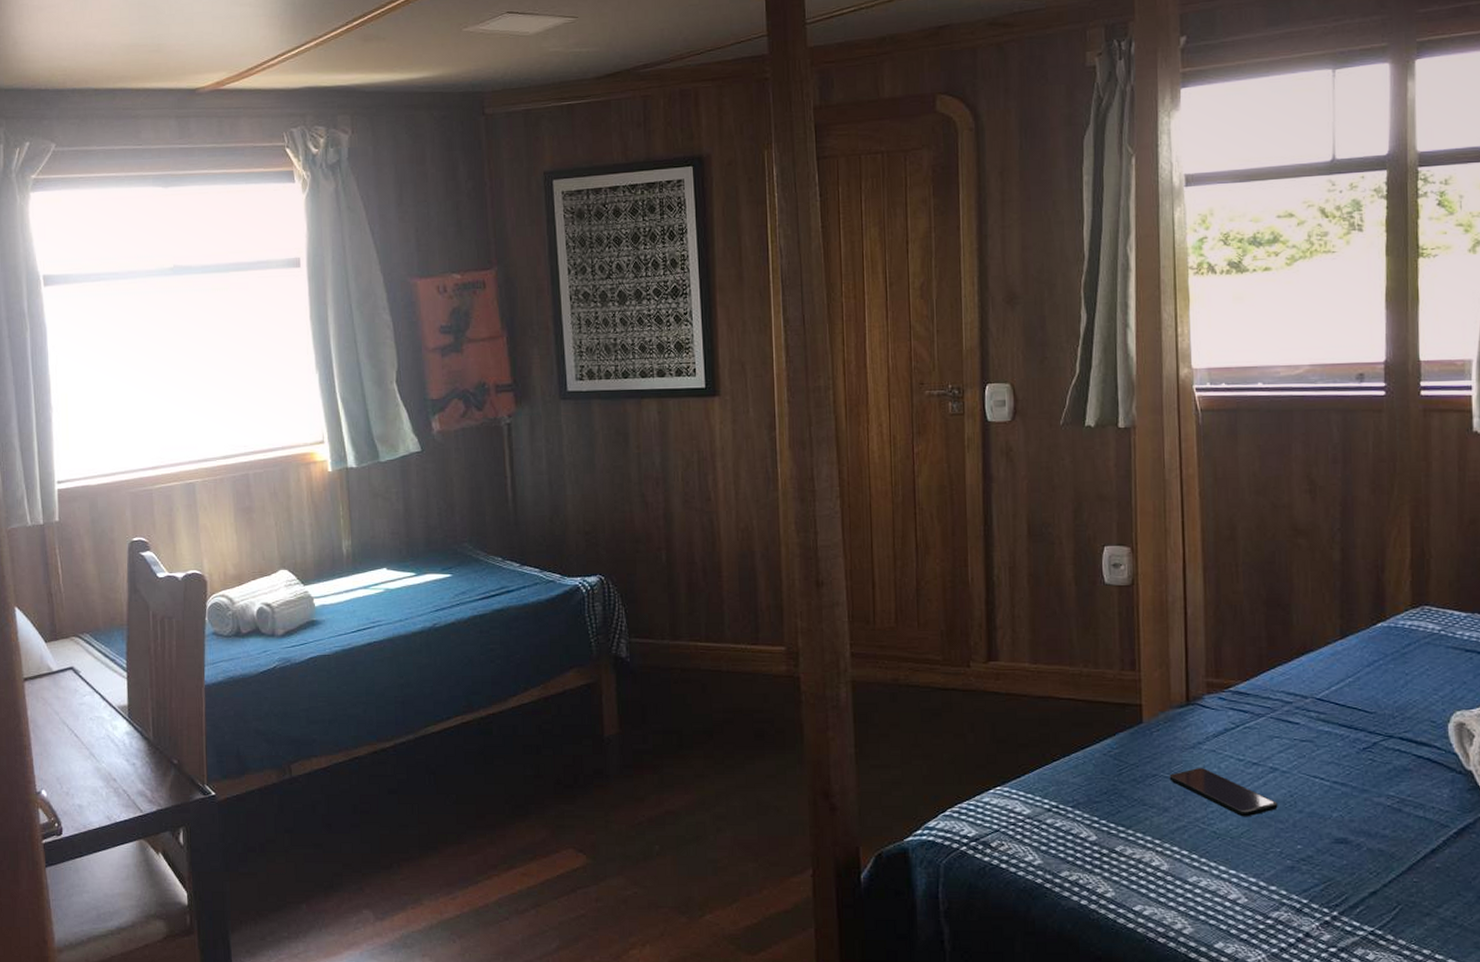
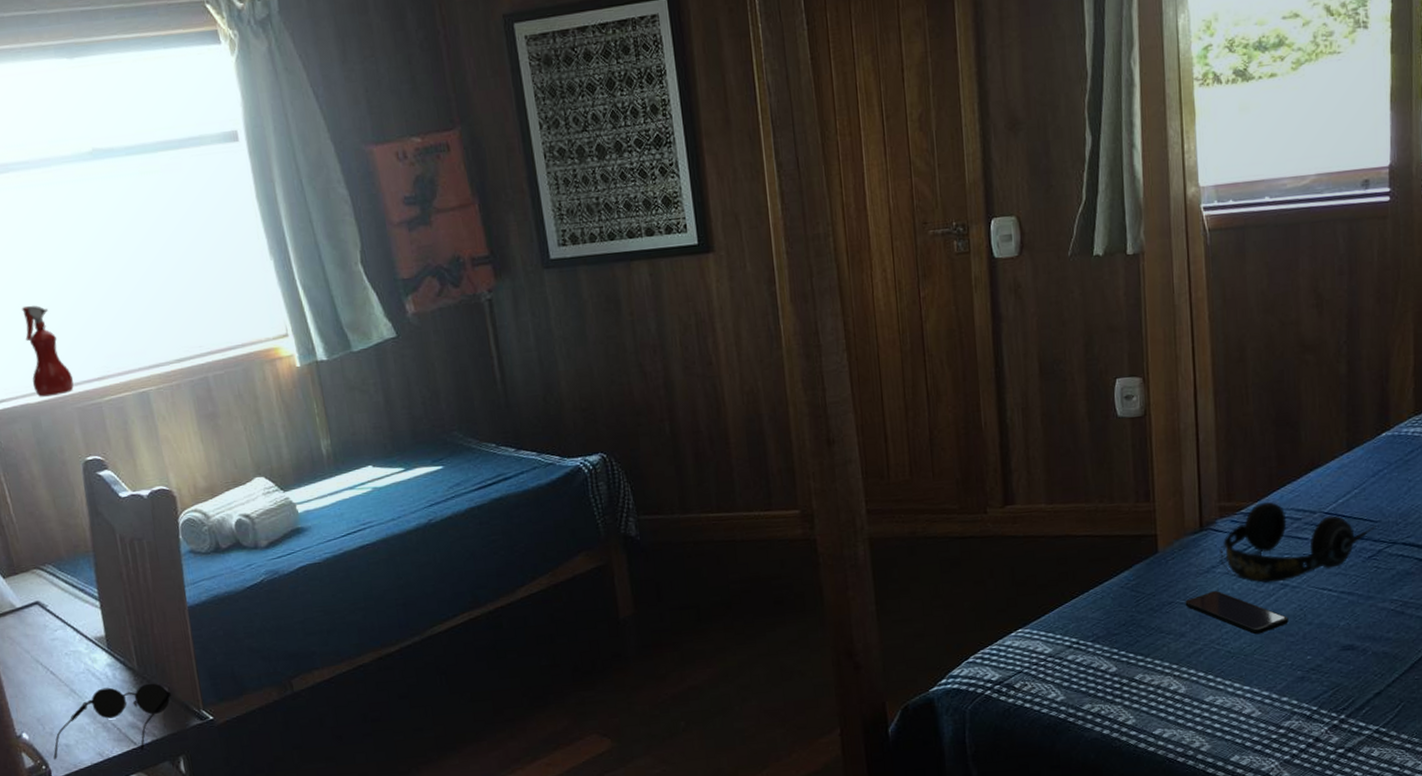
sunglasses: none [66,754,181,819] -> present [53,683,172,760]
spray bottle: none [94,398,130,480] -> present [22,305,74,397]
headphones: none [1206,681,1371,765] -> present [1219,501,1376,583]

